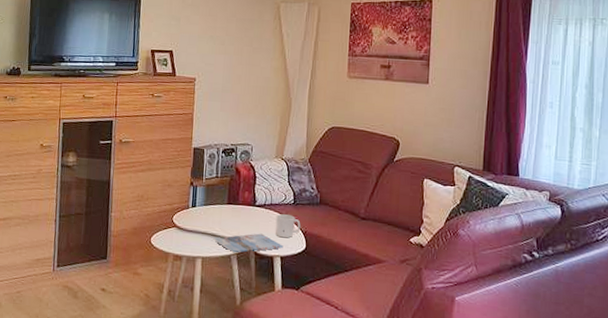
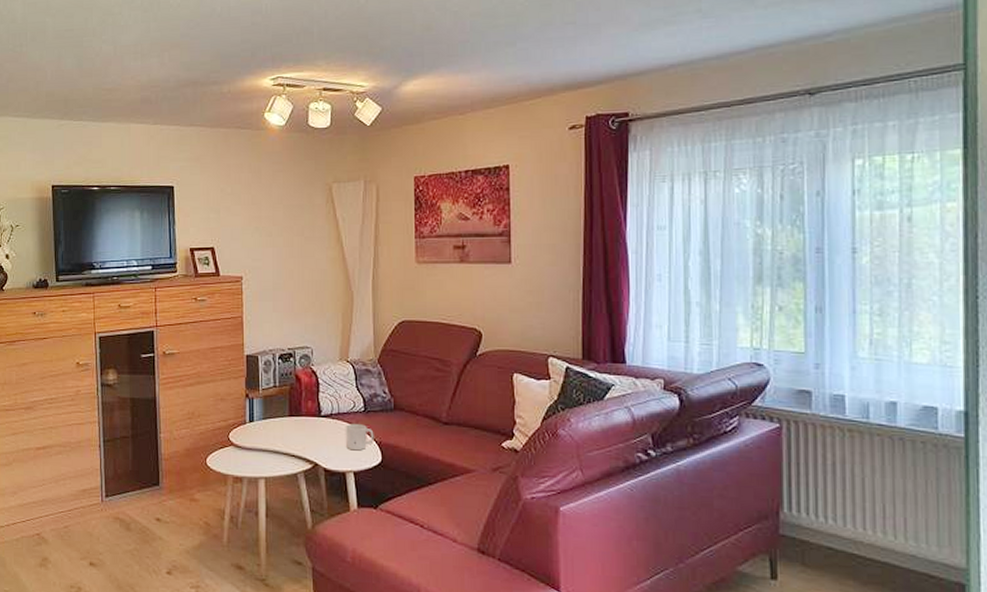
magazine: present [213,233,283,253] -> none [276,447,356,471]

